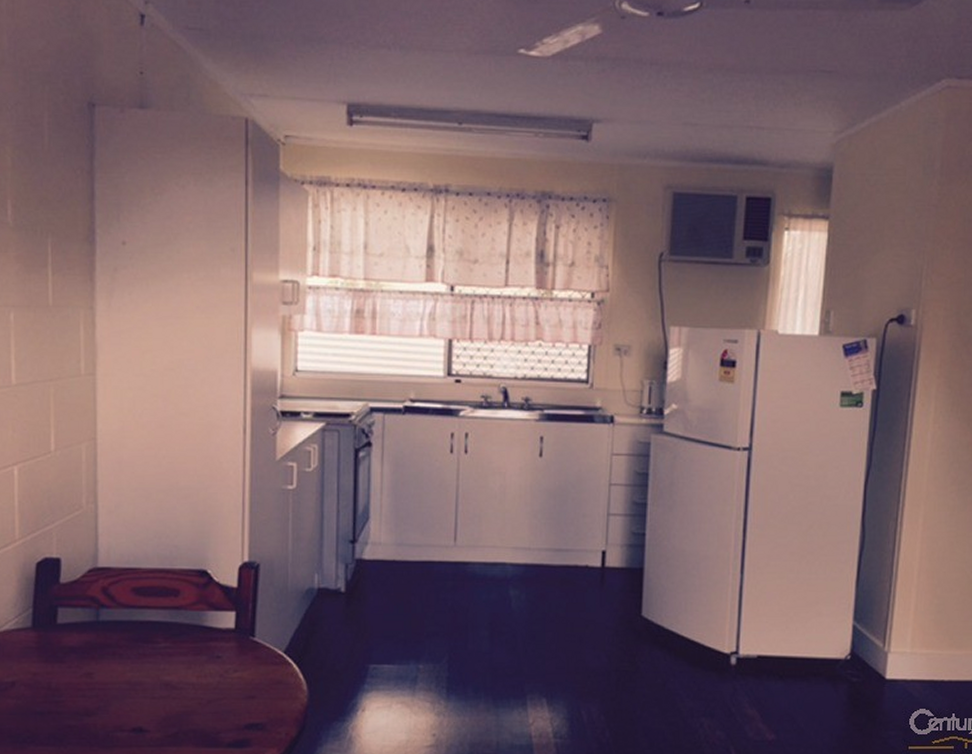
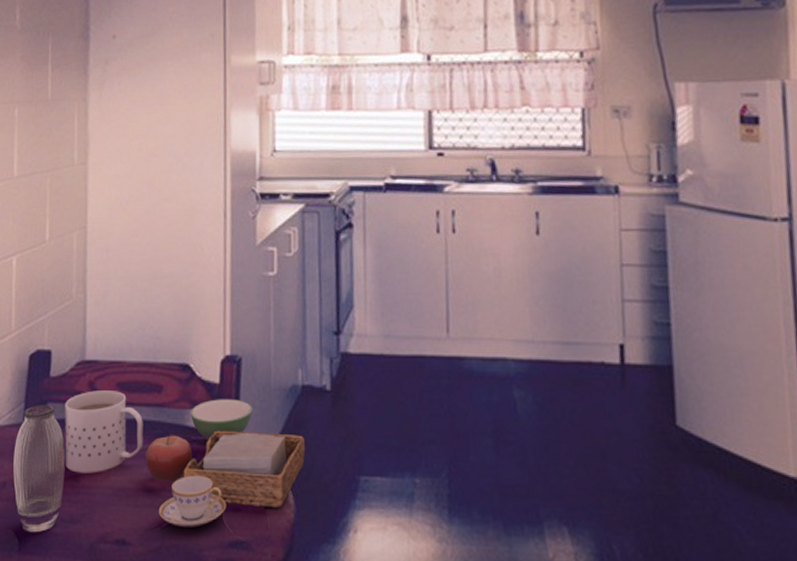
vase: none [22,610,78,726] -> present [13,405,65,533]
mug: none [77,595,160,671] -> present [65,390,143,473]
fruit: none [162,633,210,675] -> present [145,433,193,482]
teacup: none [175,669,243,715] -> present [158,475,227,528]
napkin holder: none [200,629,319,695] -> present [183,430,305,509]
bowl: none [207,601,270,639] -> present [190,399,253,441]

